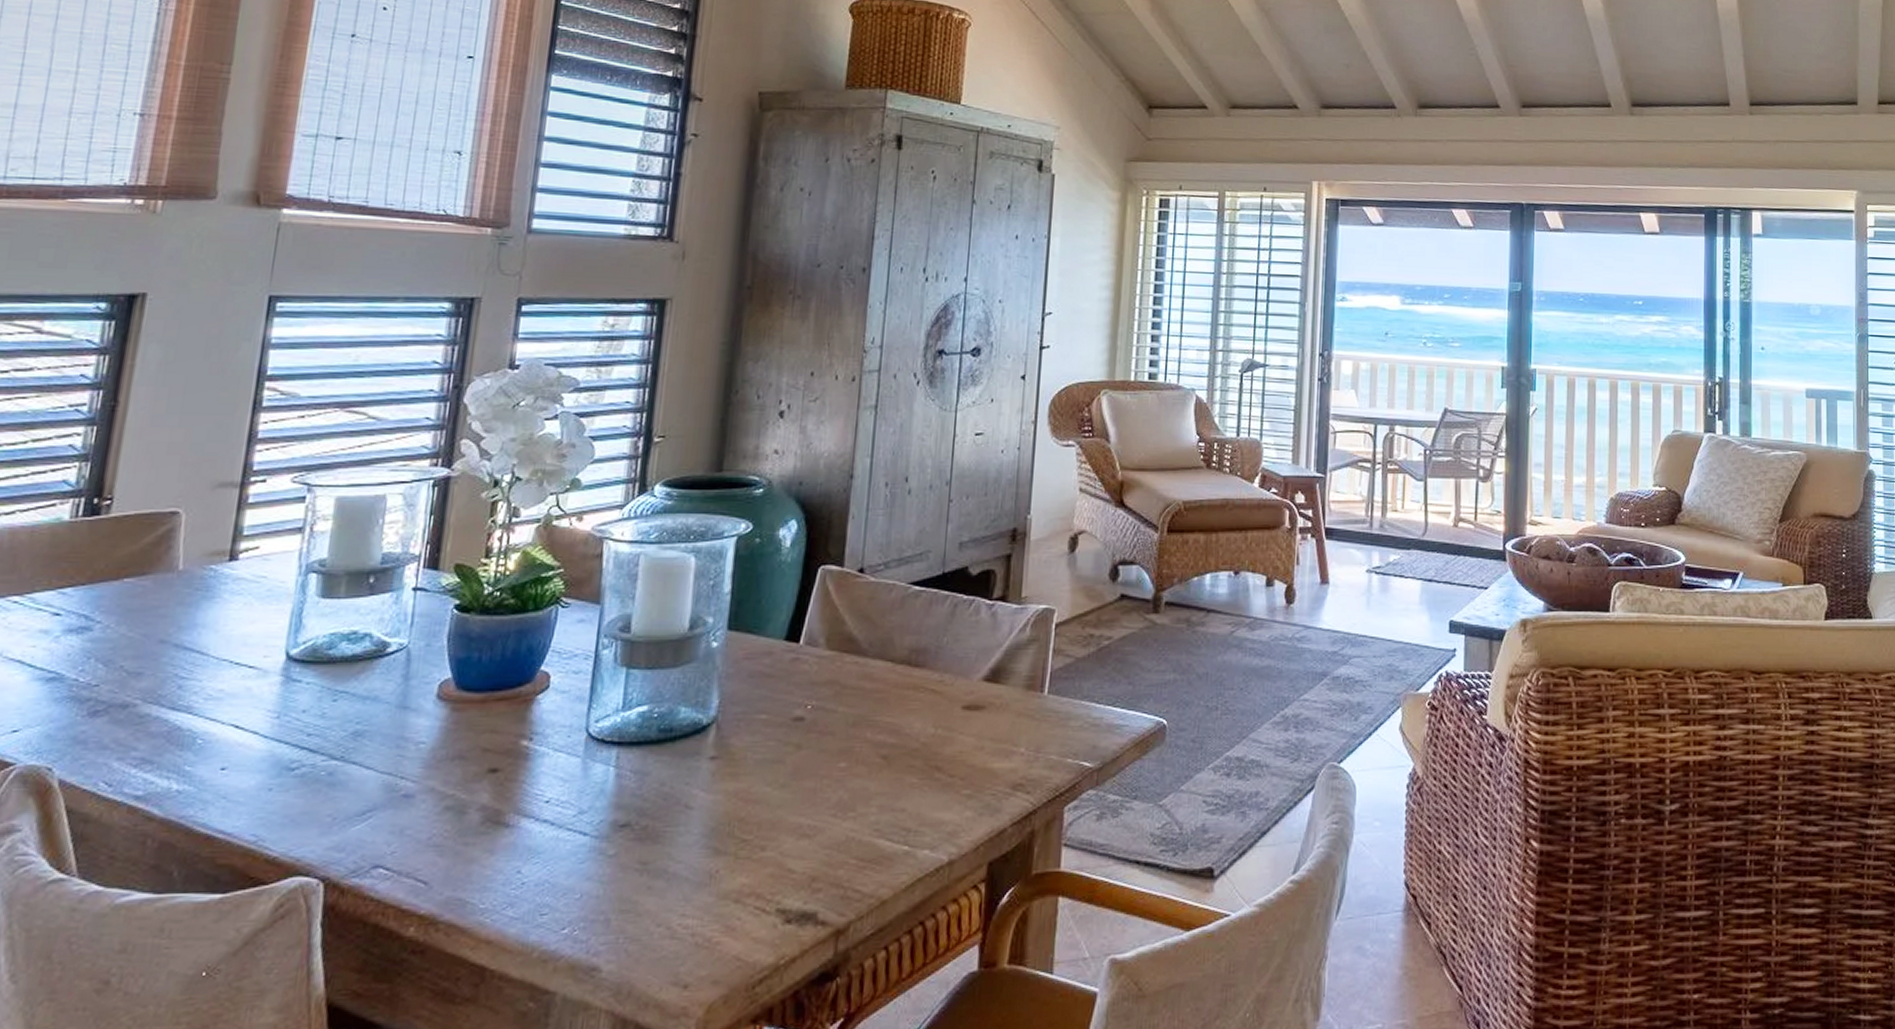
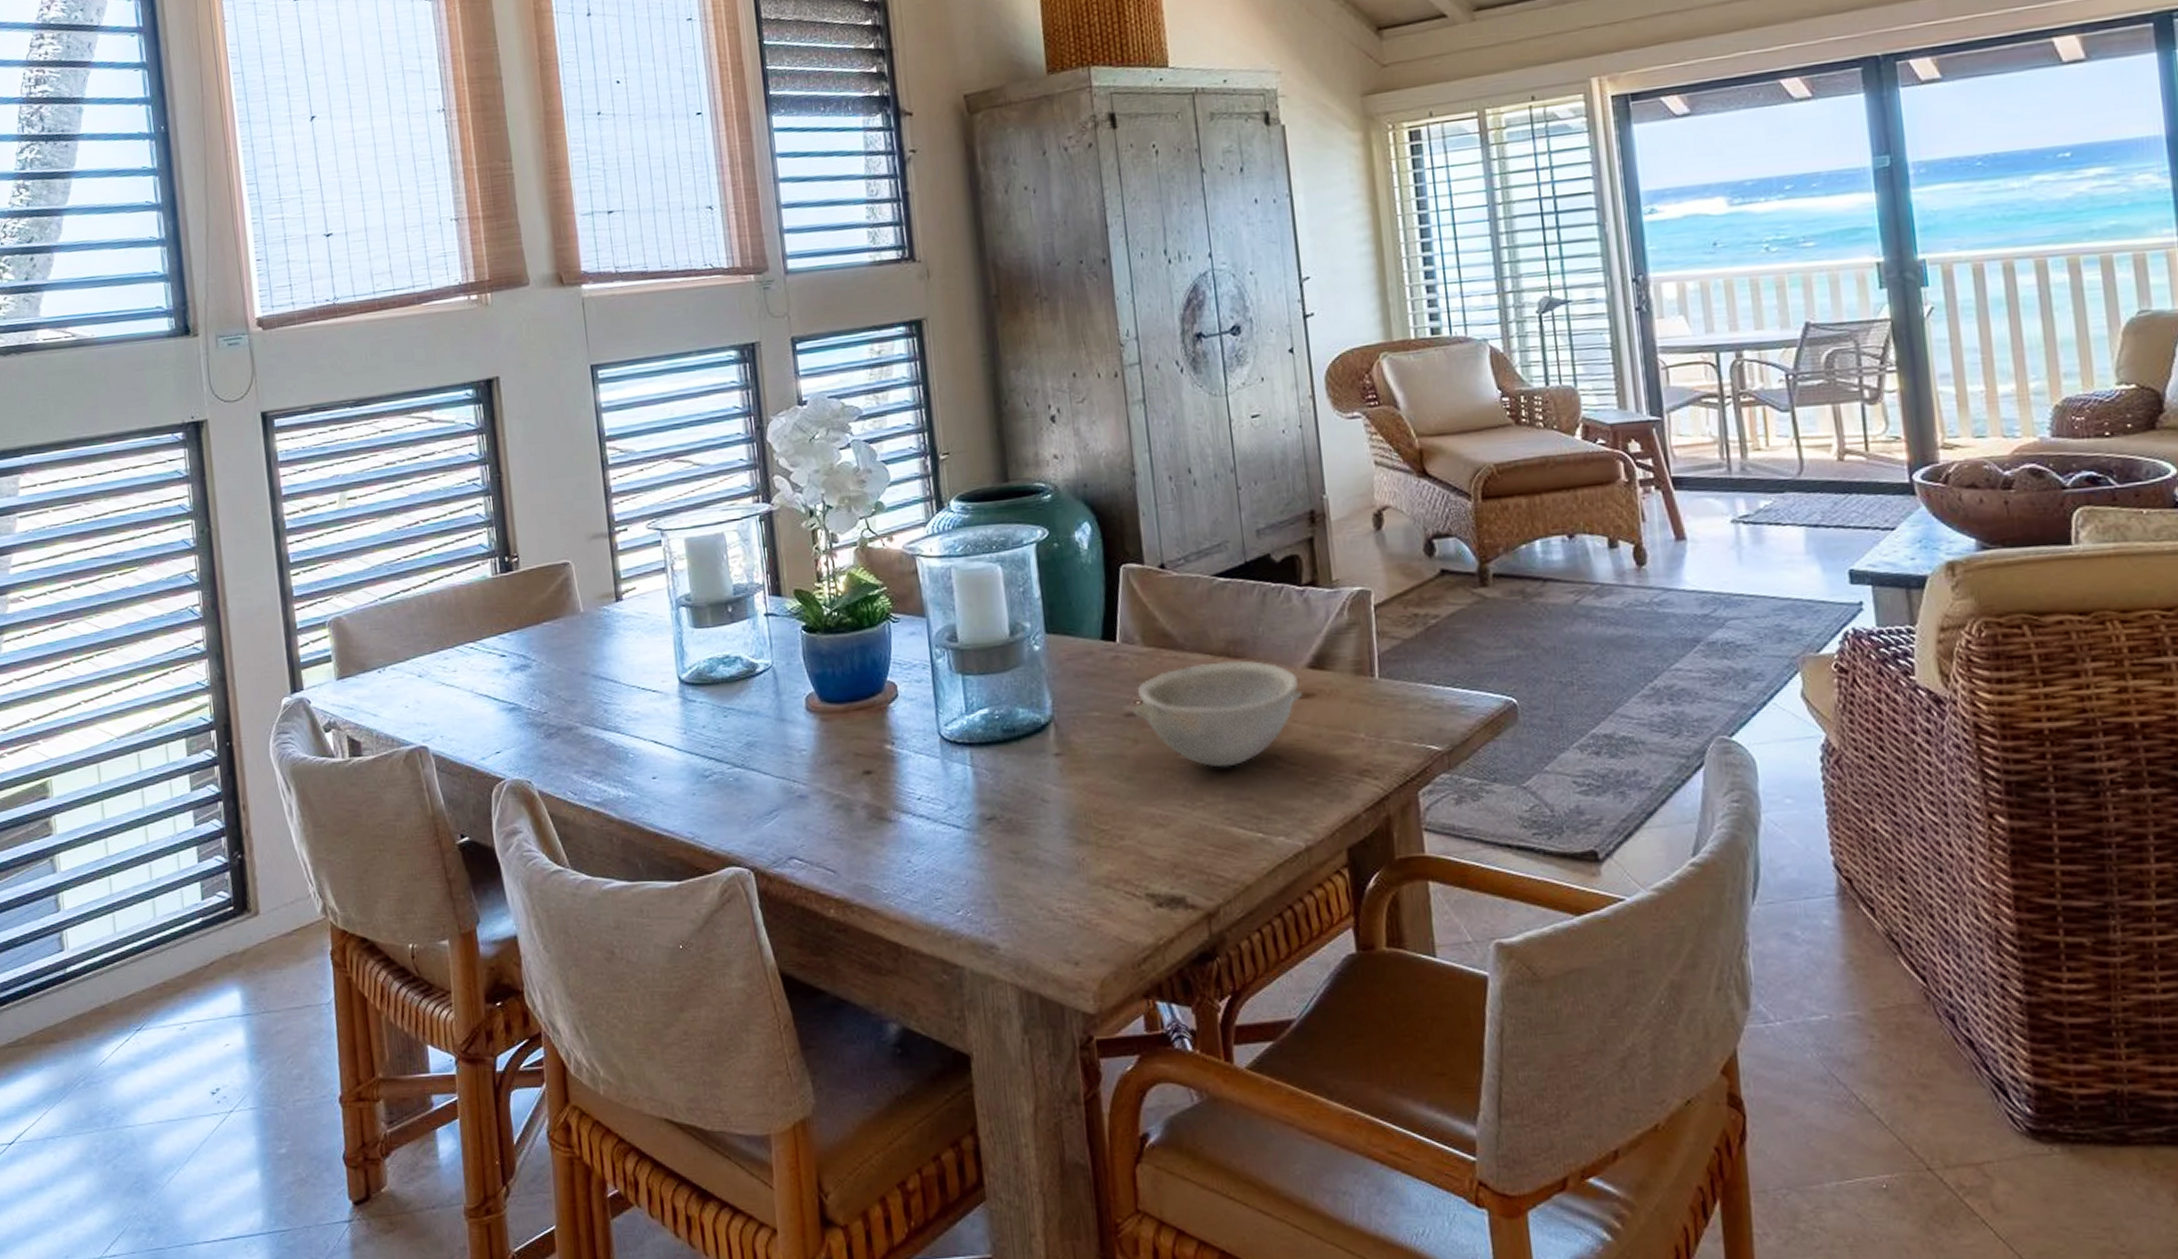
bowl: none [800,669,975,777] -> present [1131,660,1304,768]

